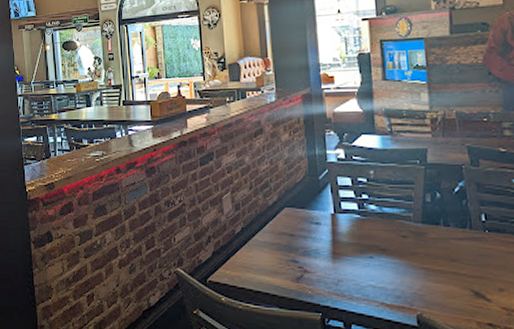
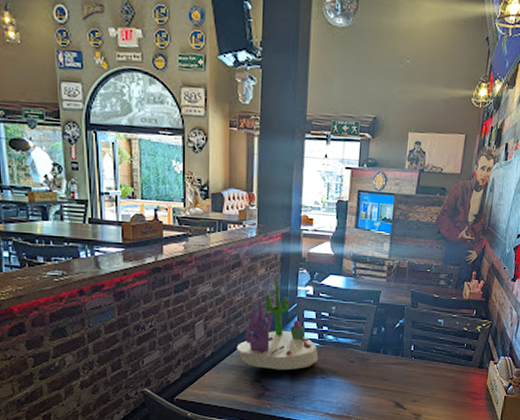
succulent planter: none [267,142,362,248] -> present [236,277,319,371]

